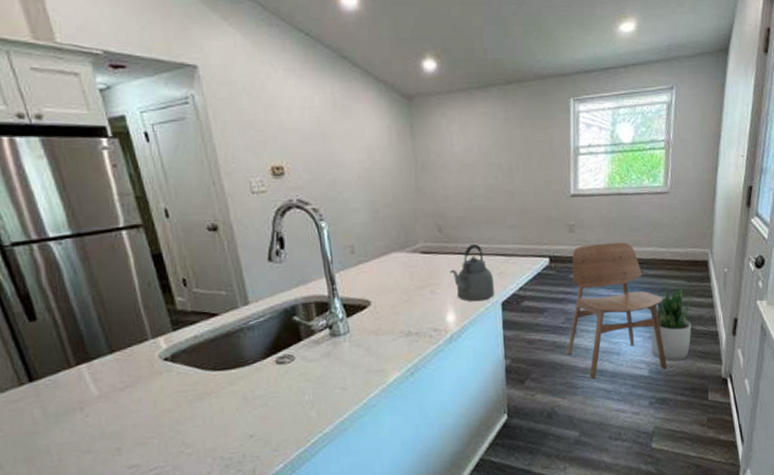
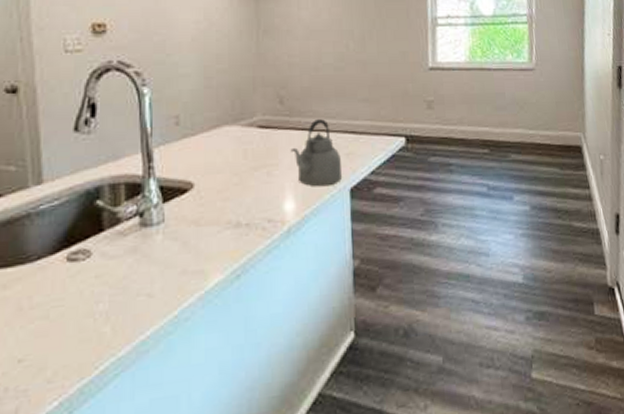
dining chair: present [567,242,667,380] -> none [427,122,544,287]
planter: present [651,286,692,362] -> none [523,174,570,266]

